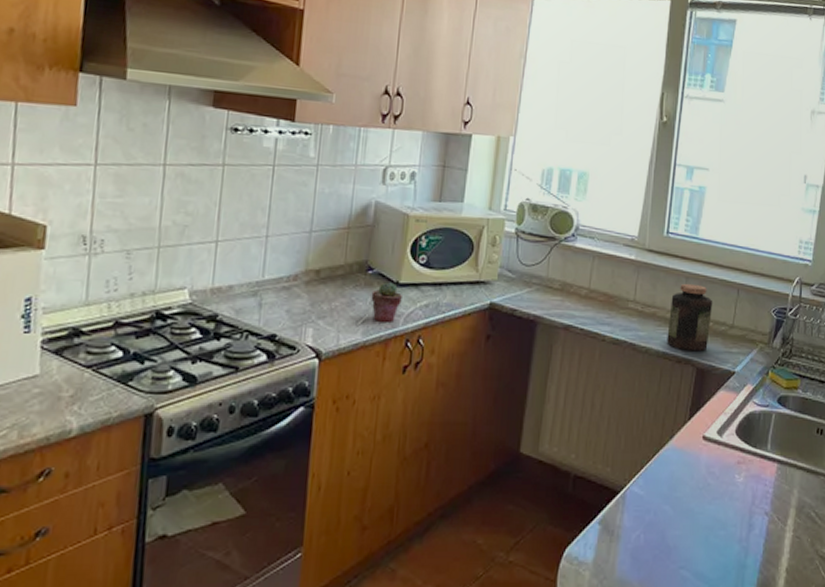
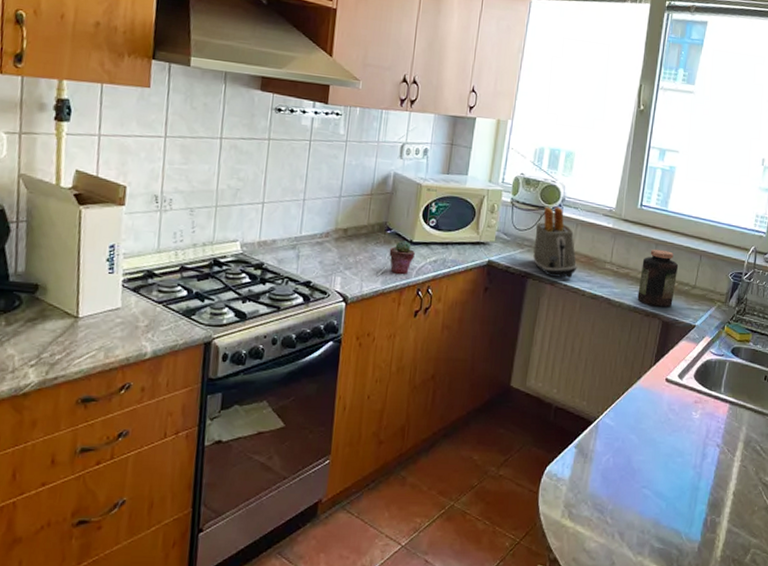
toaster: none [543,236,596,321] -> present [533,206,578,278]

